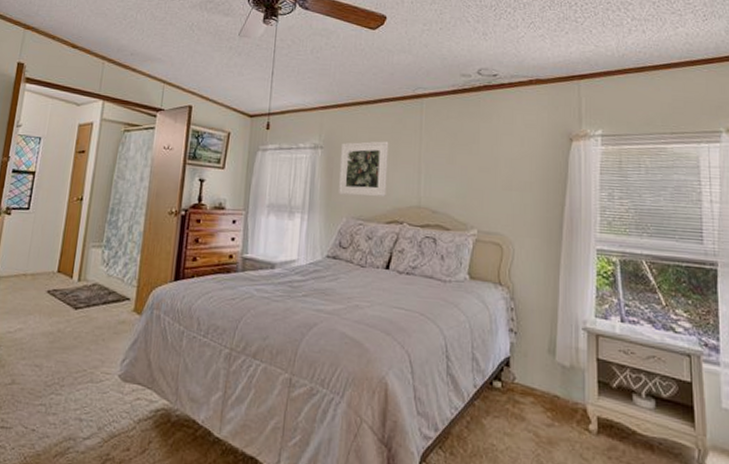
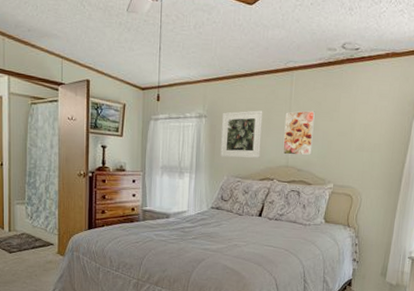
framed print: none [413,142,450,194] -> present [282,111,315,156]

